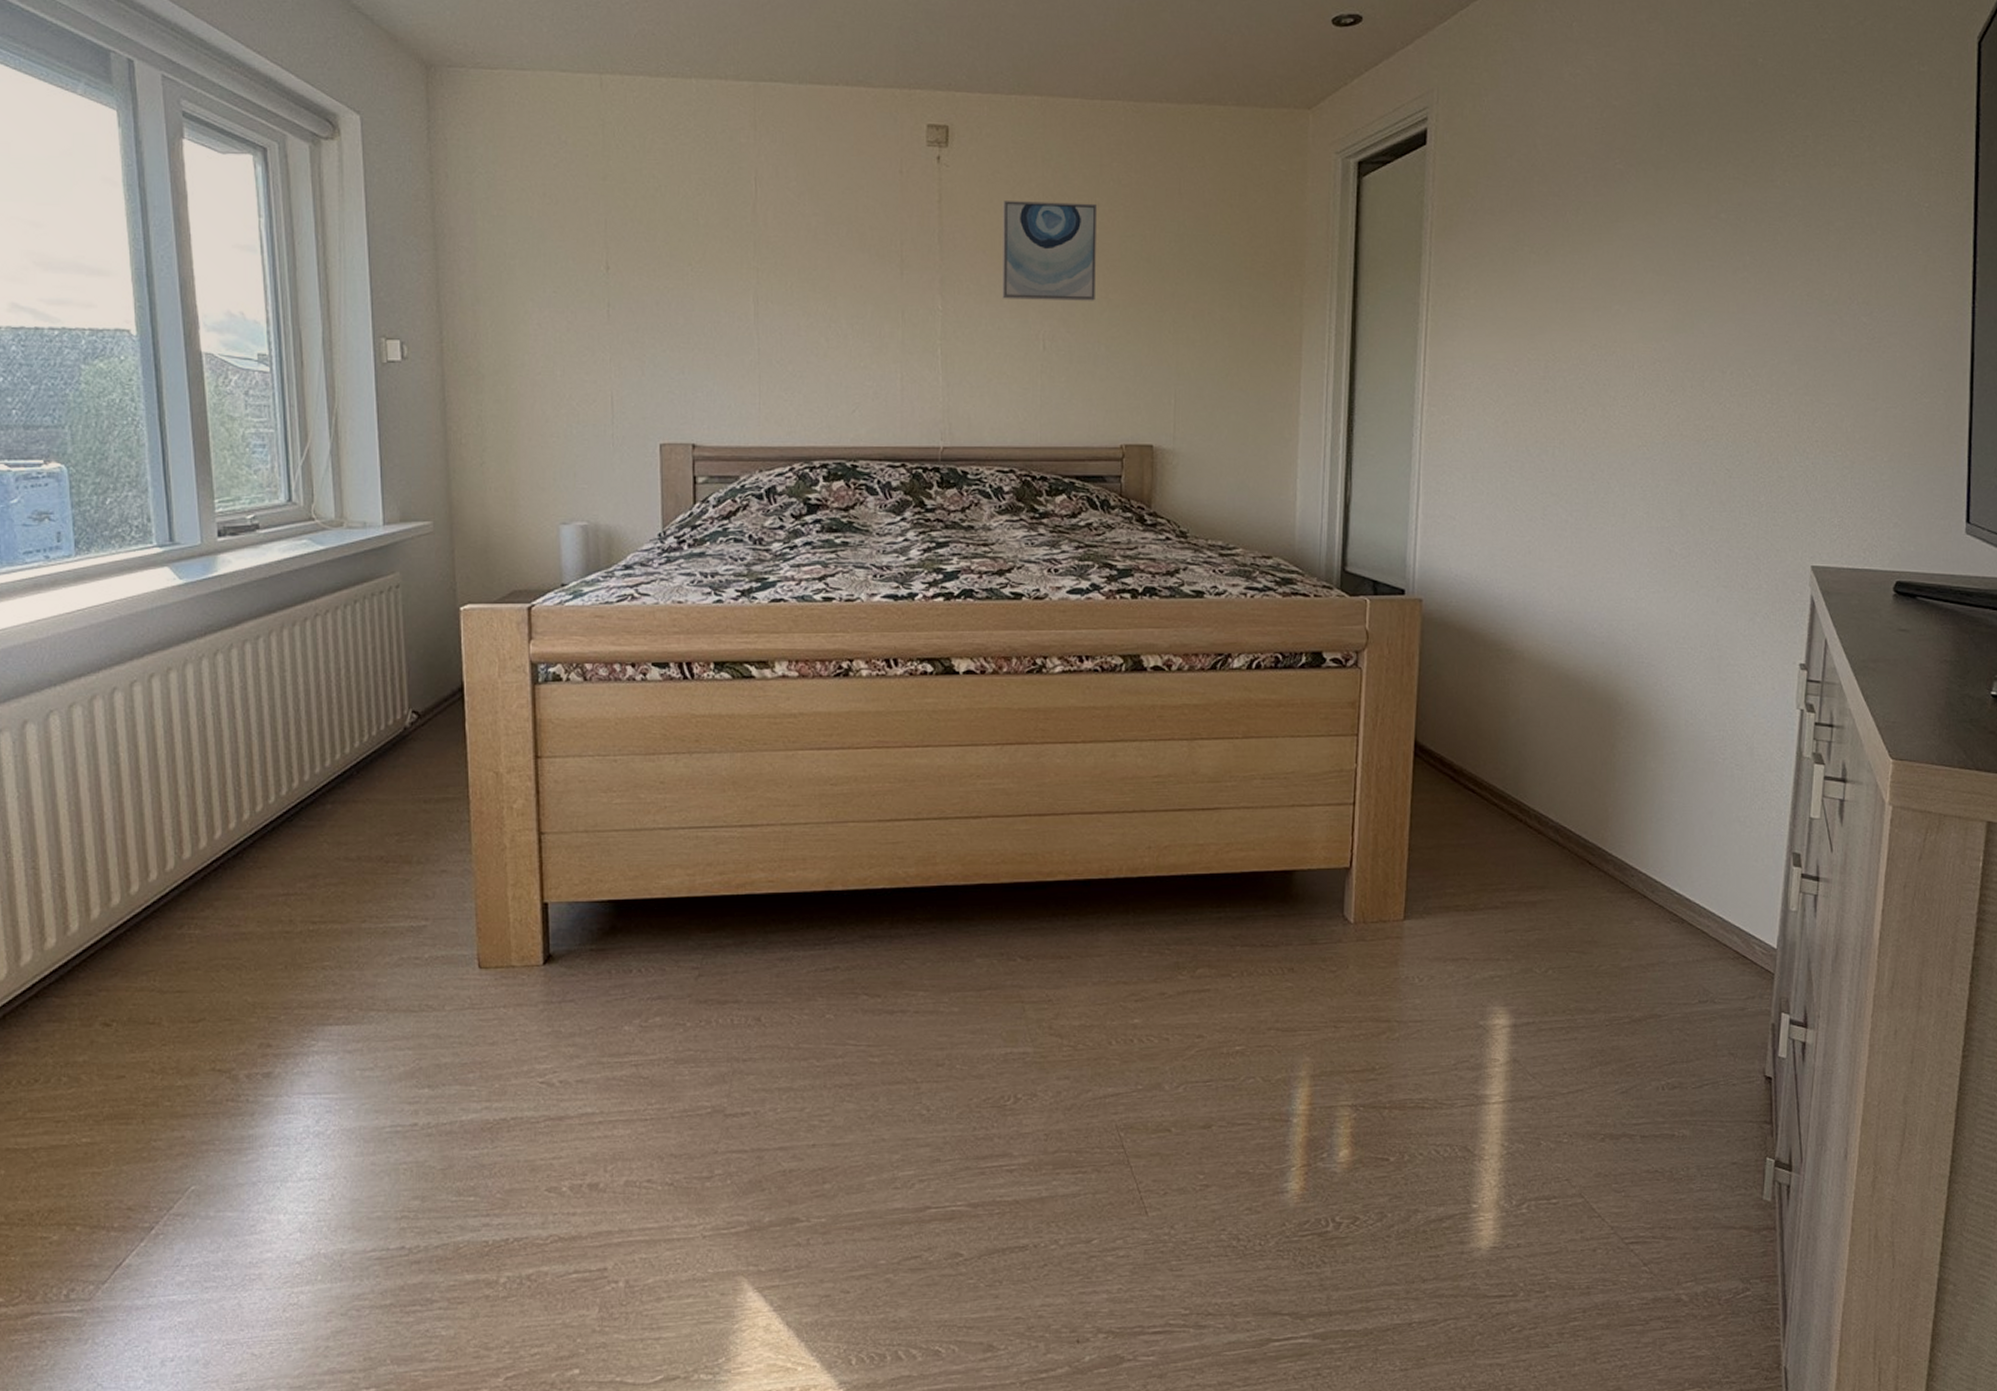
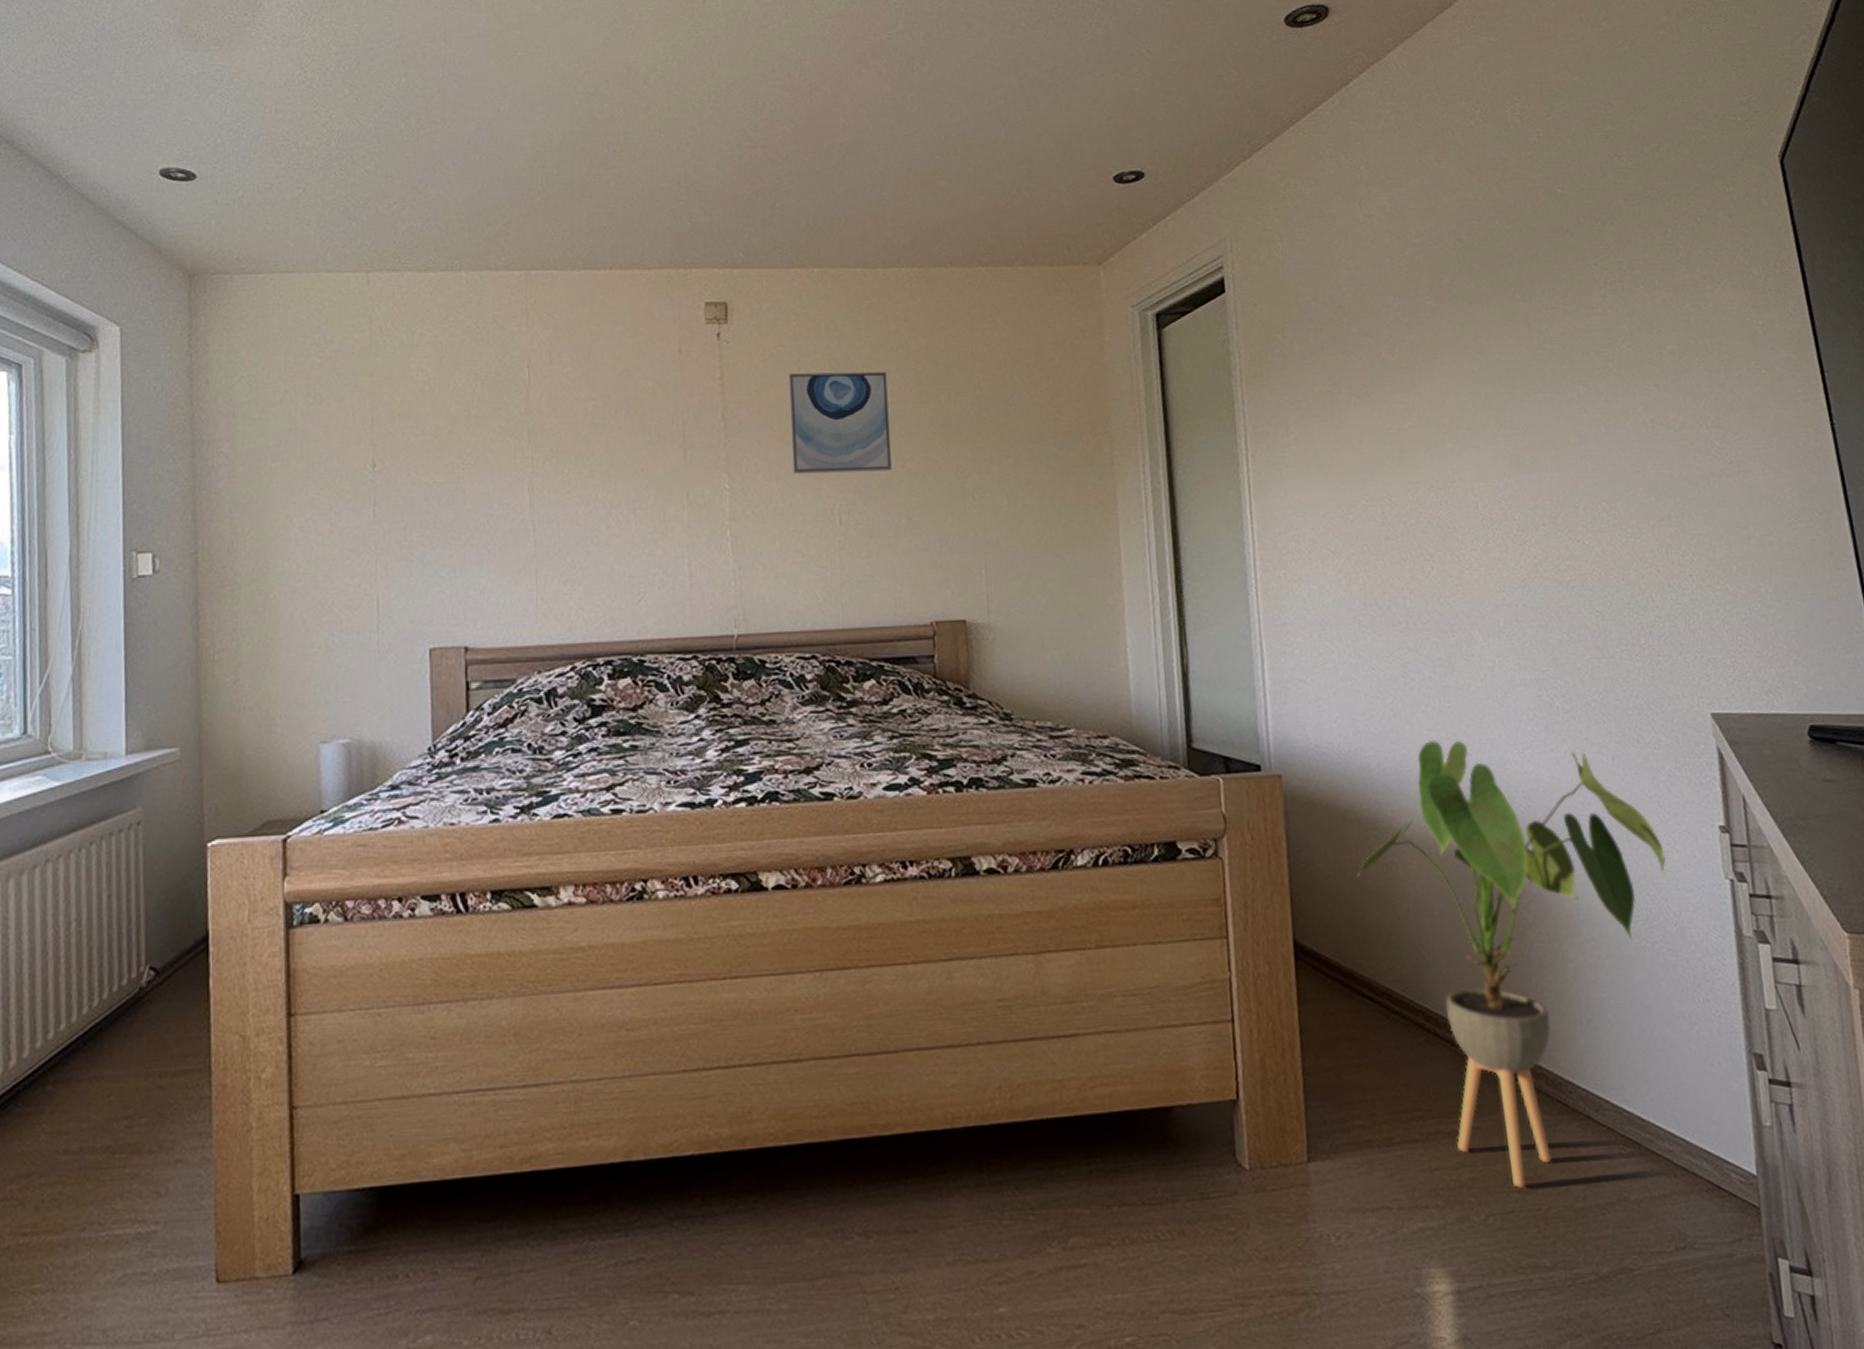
house plant: none [1477,575,1748,949] -> present [1357,739,1666,1188]

